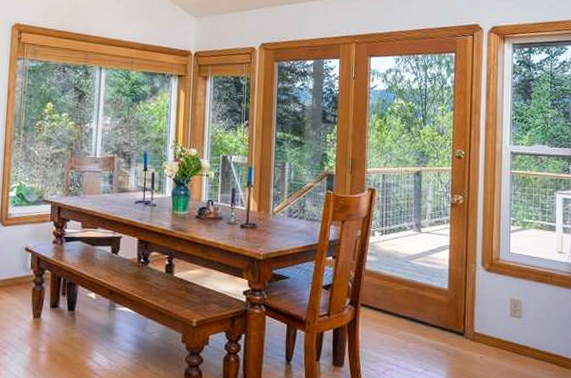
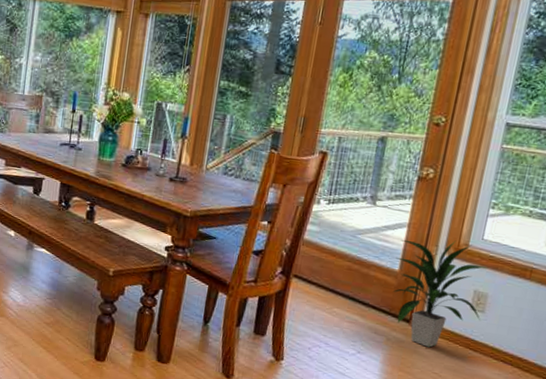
indoor plant: none [444,256,519,356] -> present [393,240,488,348]

